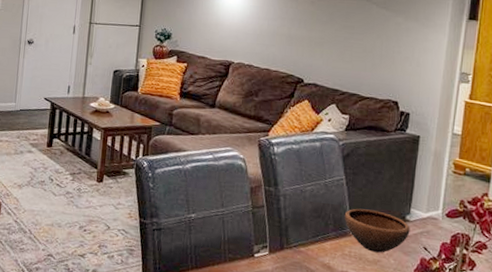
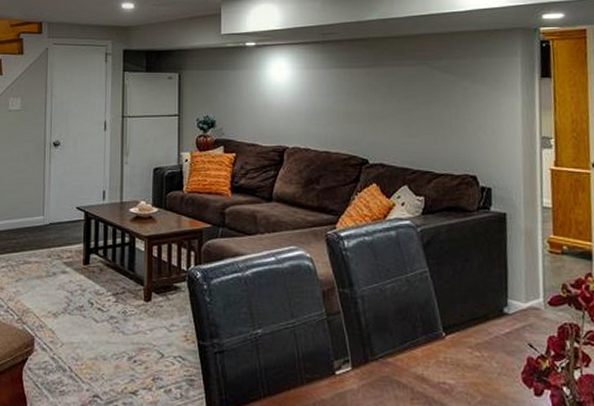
bowl: present [344,208,410,253] -> none [433,305,511,356]

